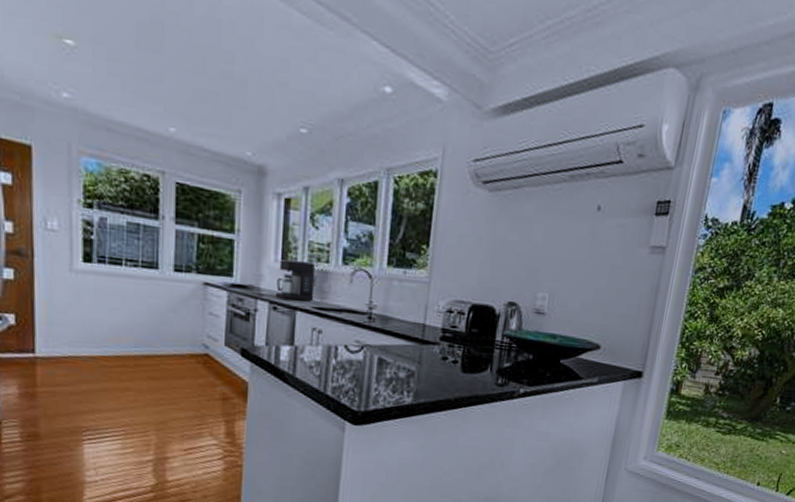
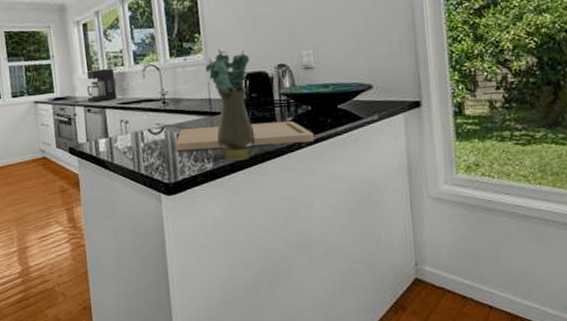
cutting board: none [373,352,530,394] -> present [175,121,315,151]
vase: none [422,268,480,400] -> present [205,48,256,161]

